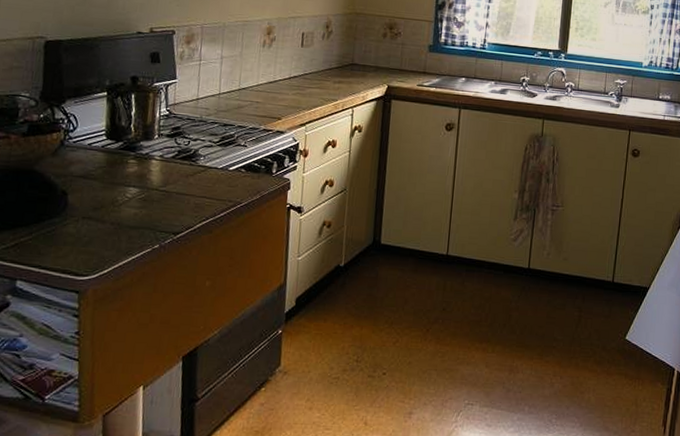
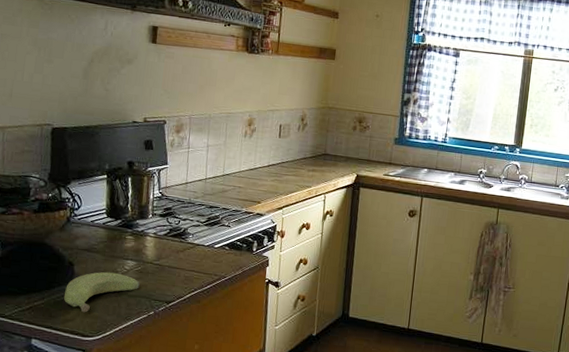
banana: none [54,201,143,249] -> present [63,271,140,313]

